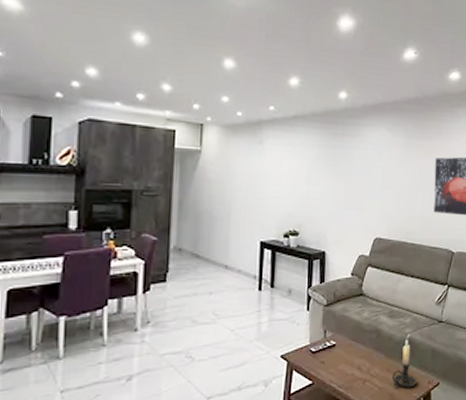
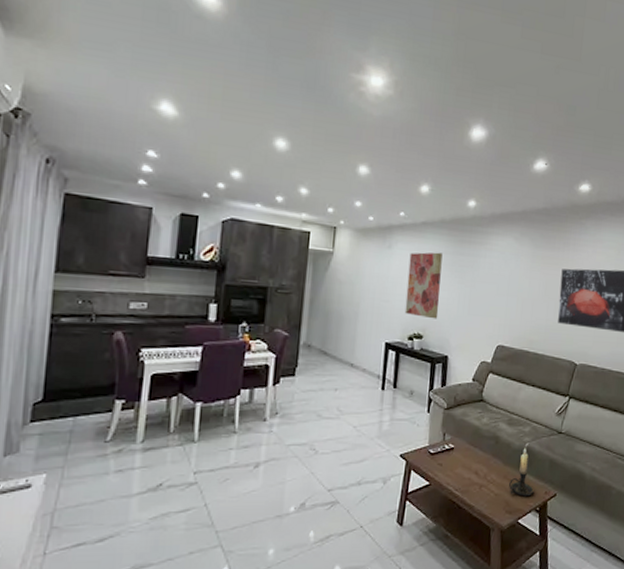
wall art: none [279,146,315,215] -> present [404,252,443,319]

